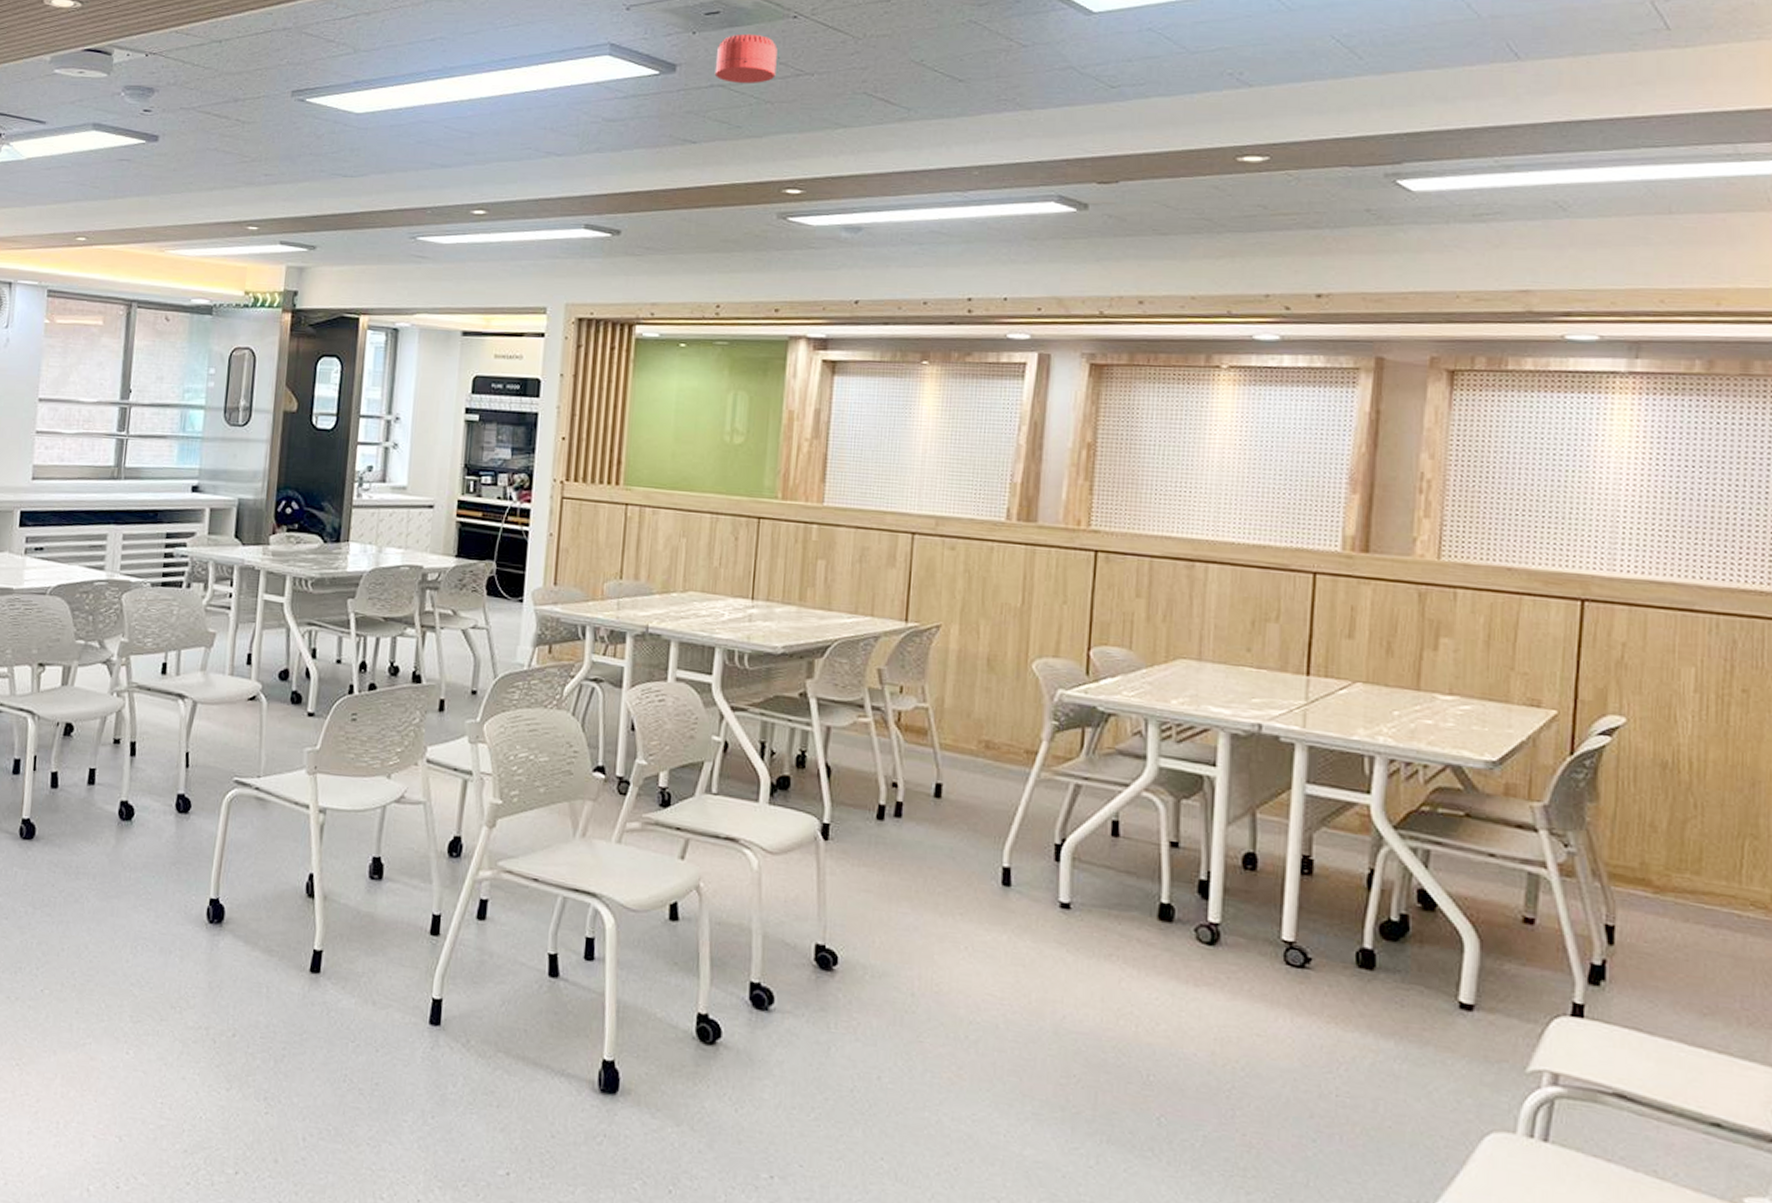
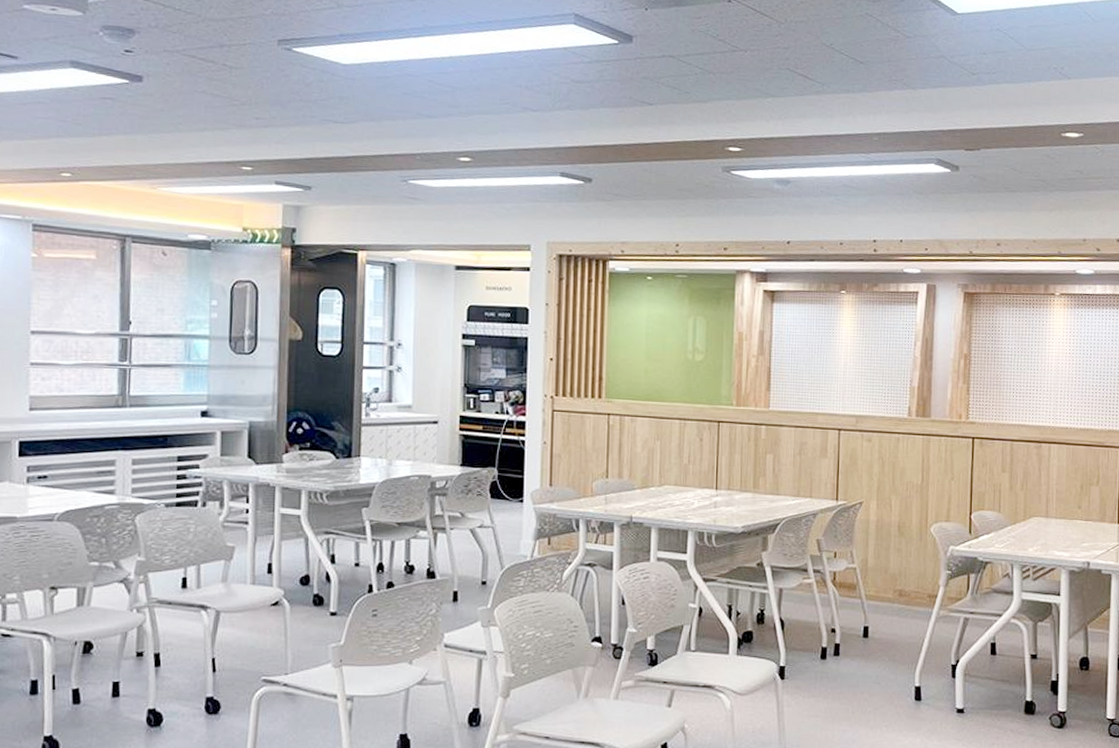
smoke detector: present [714,33,778,83] -> none [665,12,716,56]

